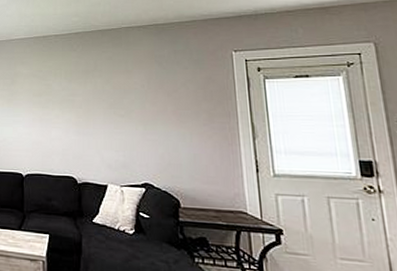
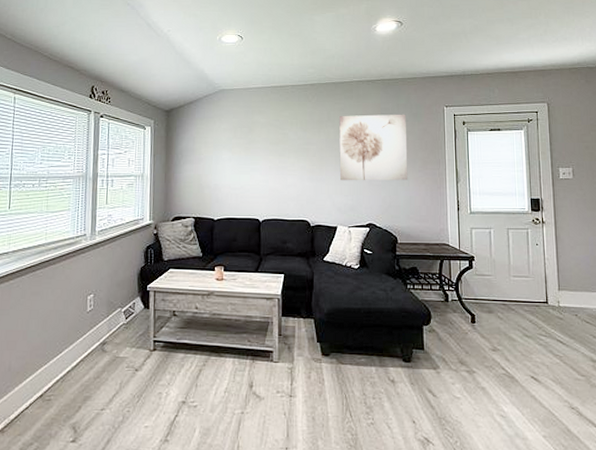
wall art: none [107,61,191,136] -> present [339,114,408,181]

